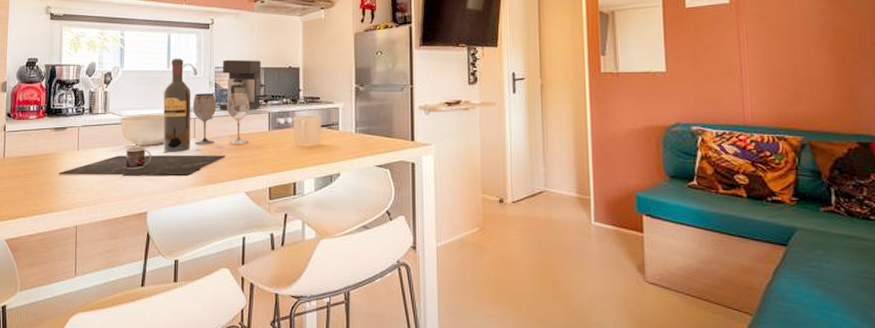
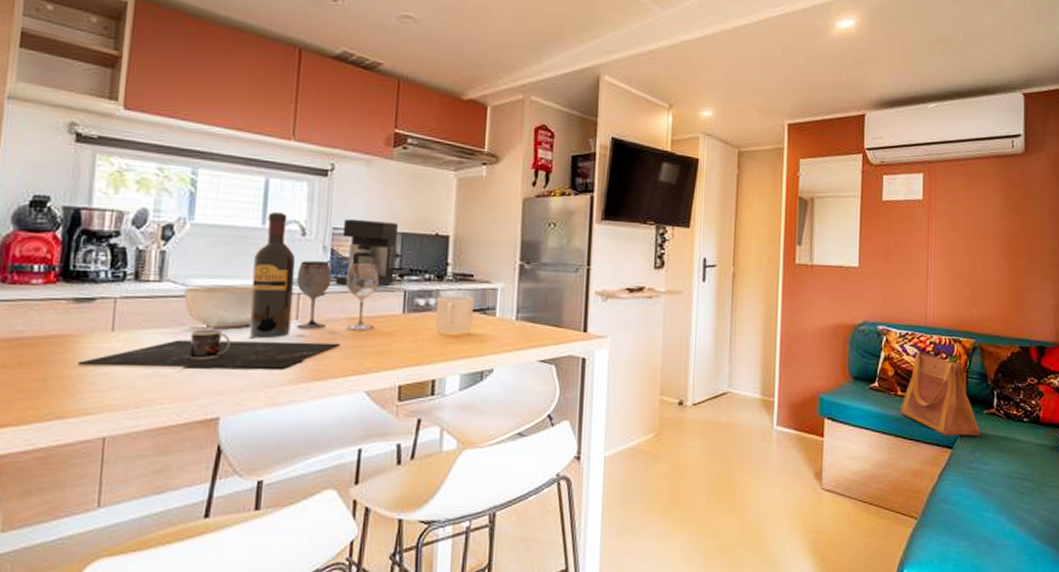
tote bag: none [722,150,819,234] -> present [899,351,980,437]

